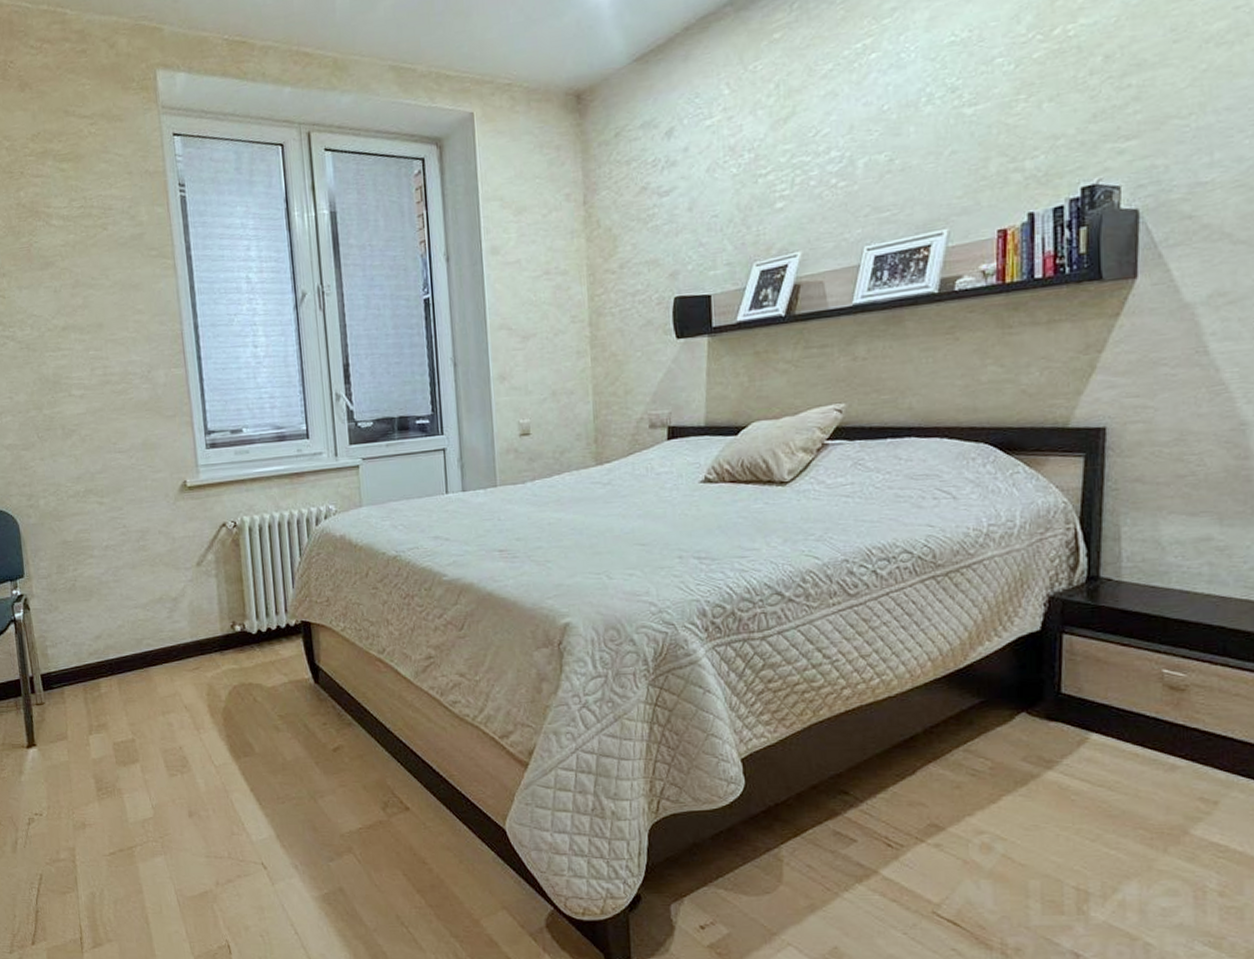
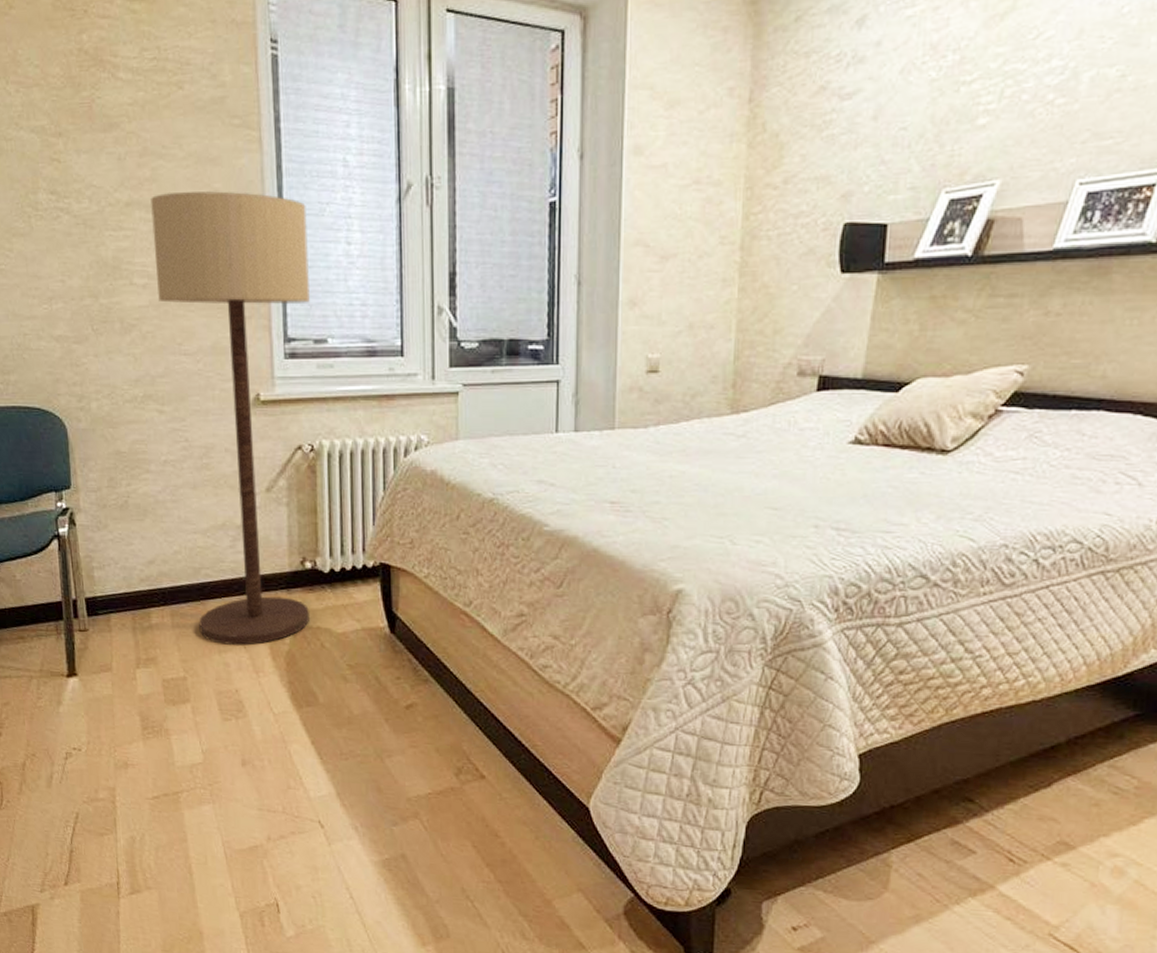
floor lamp: none [84,311,242,706] -> present [151,191,310,646]

